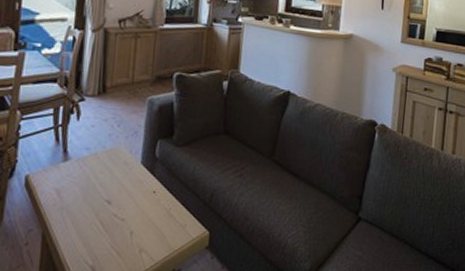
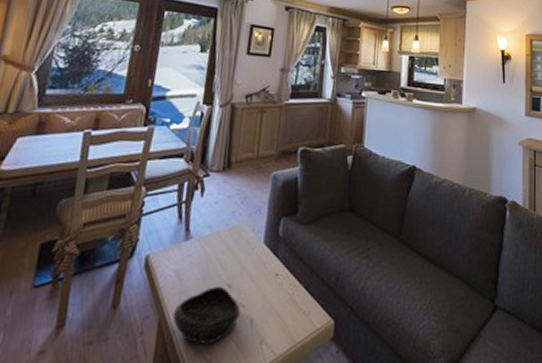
bowl: none [55,202,120,253] -> present [172,285,240,344]

